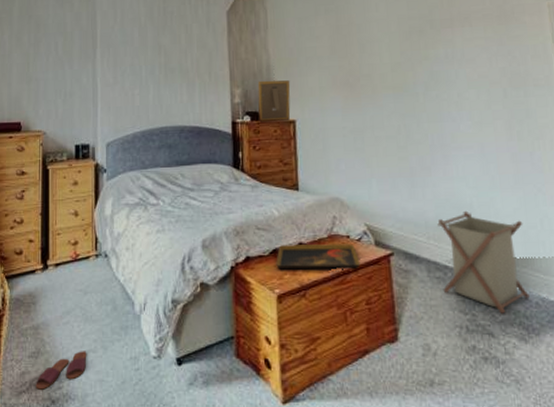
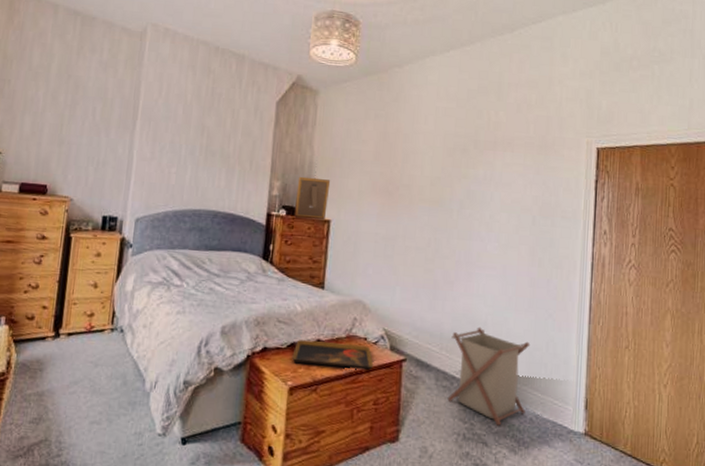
slippers: present [36,351,87,390] -> none [33,421,91,456]

